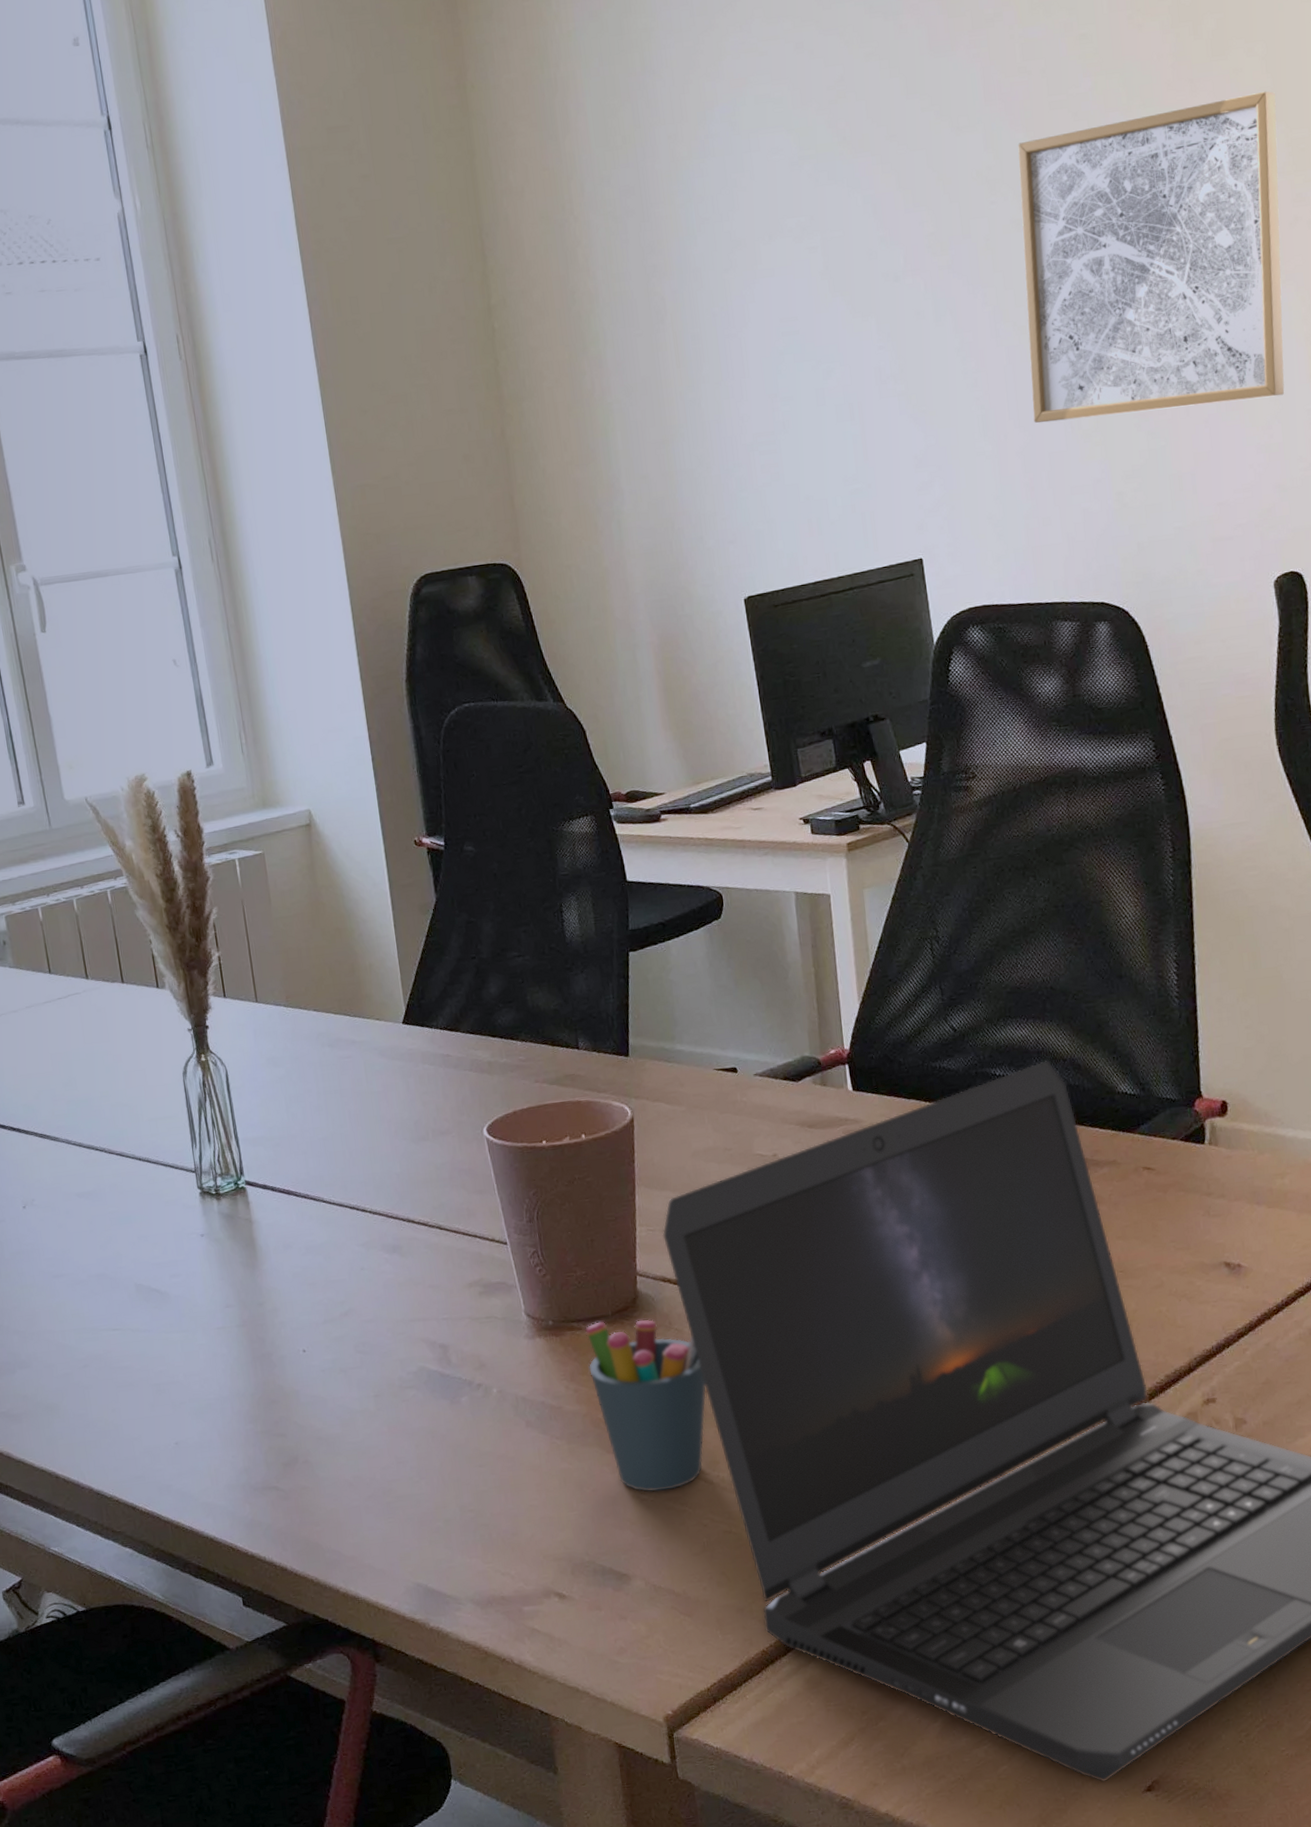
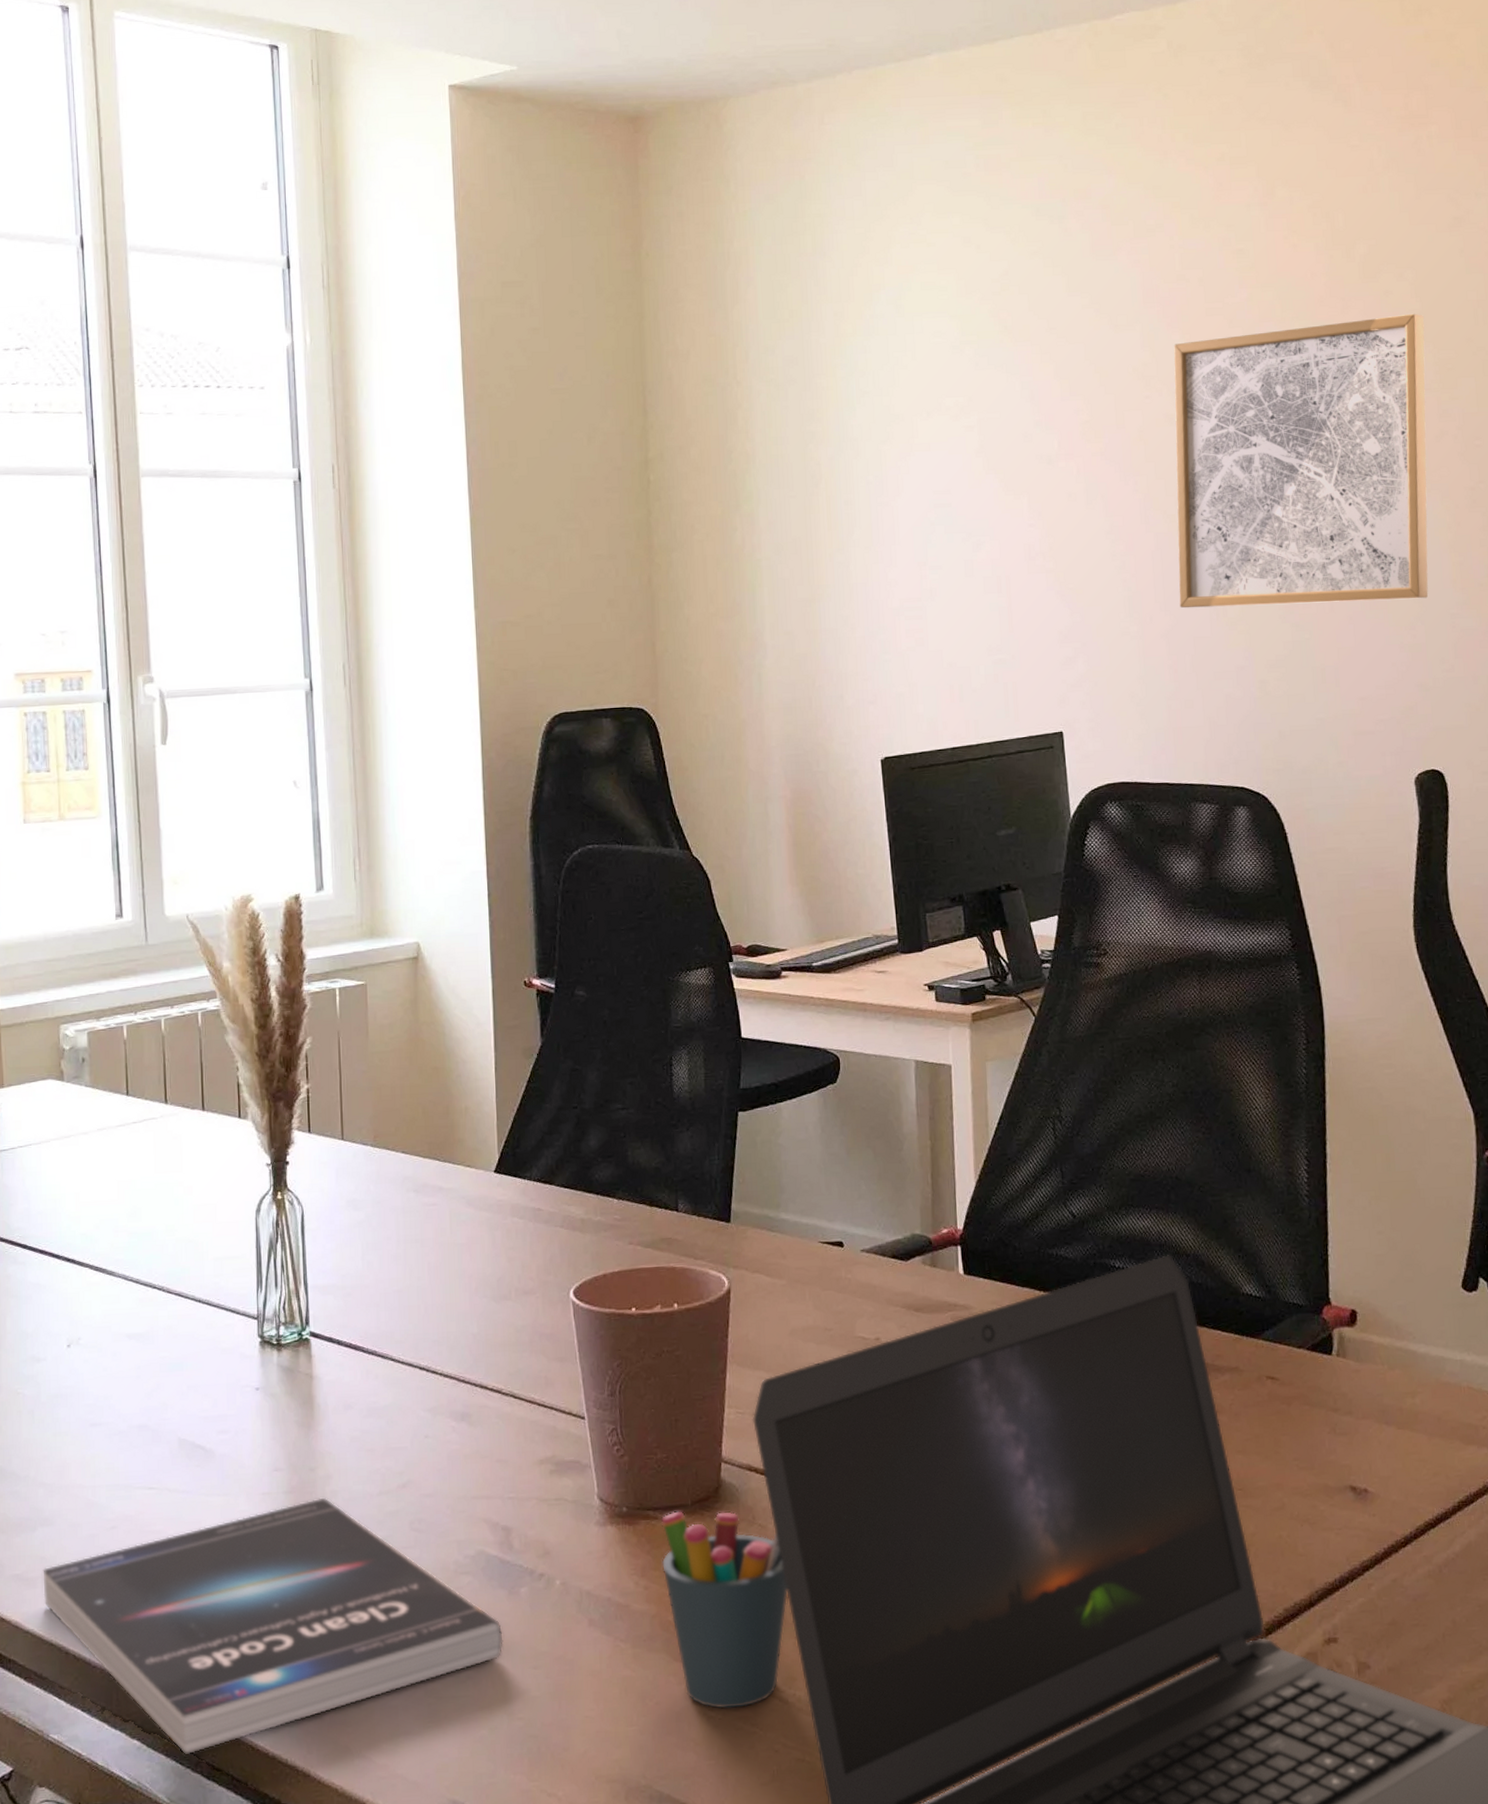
book: none [26,1328,450,1559] -> present [43,1497,503,1756]

